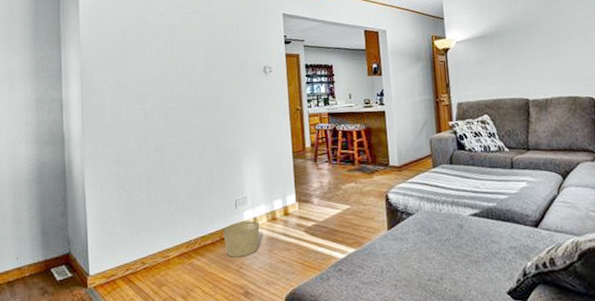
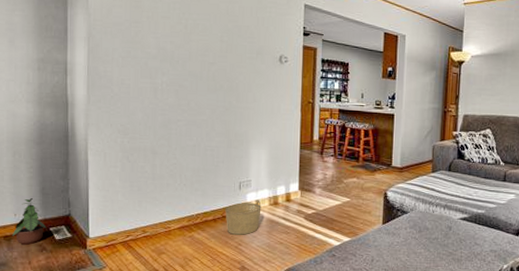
potted plant: none [14,239,48,289] -> present [12,198,47,245]

